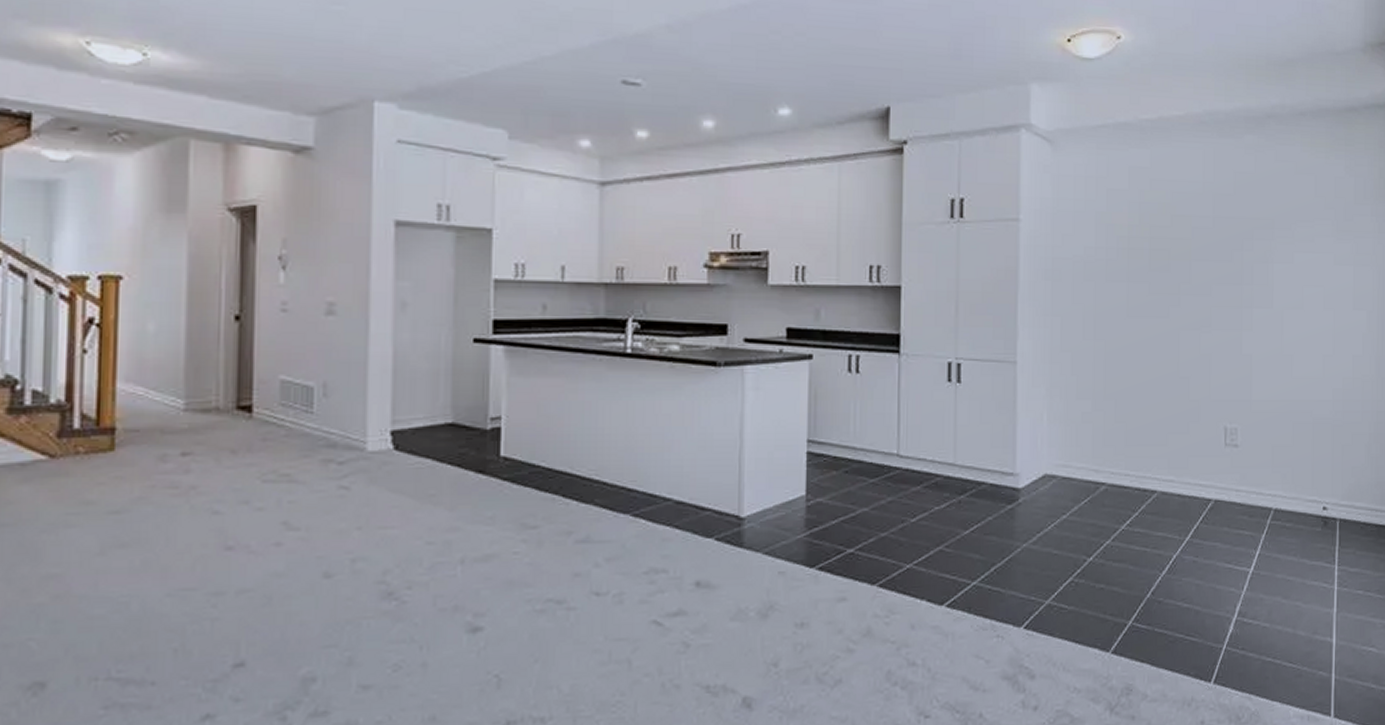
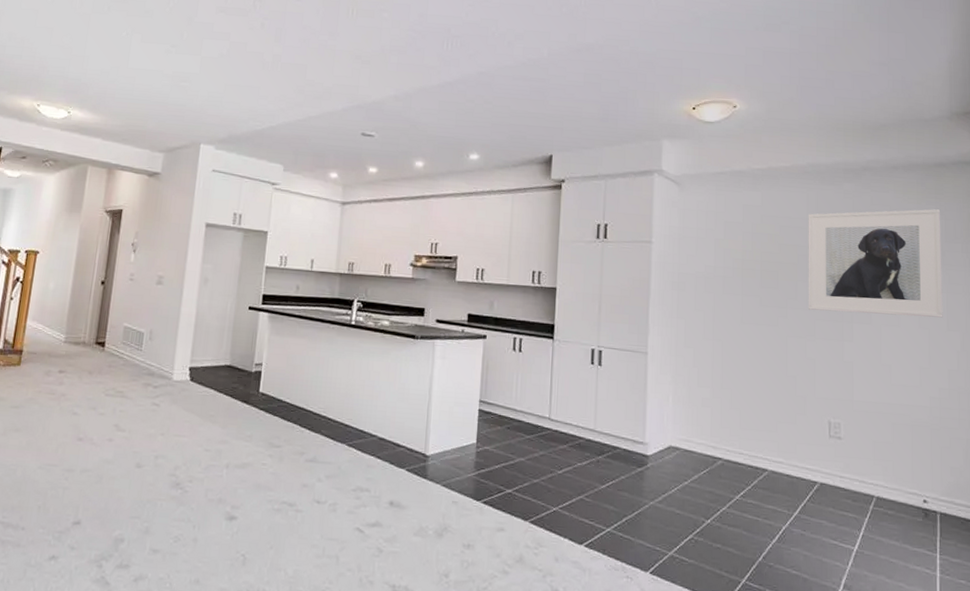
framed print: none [1203,164,1351,296] -> present [808,209,943,318]

